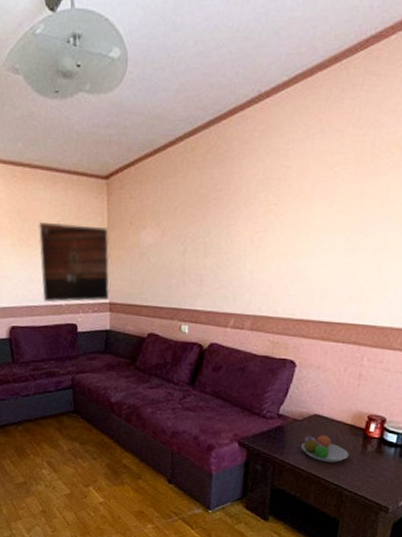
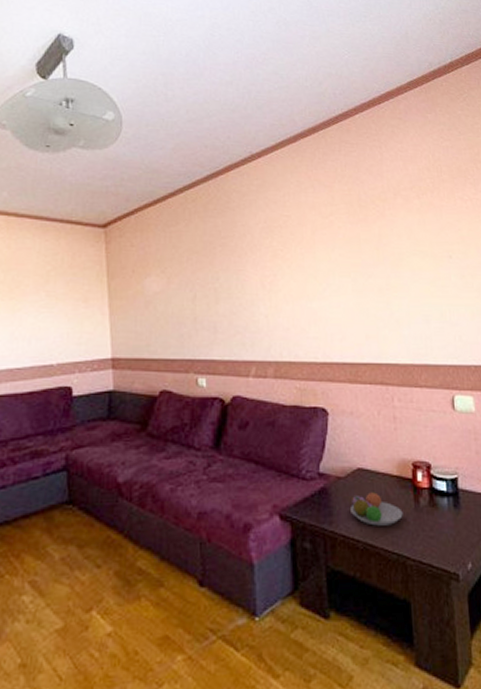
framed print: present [38,221,111,303] -> none [23,271,113,363]

